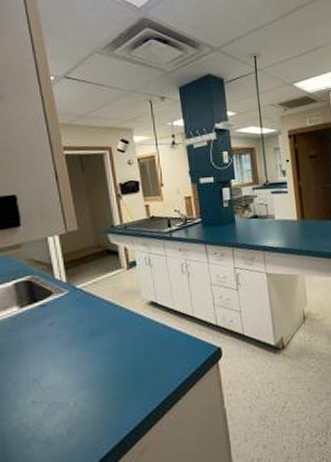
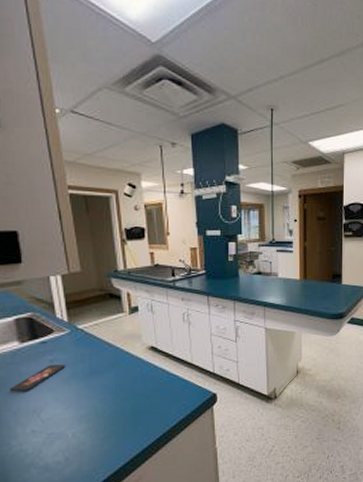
smartphone: none [9,327,66,361] -> present [9,365,66,392]

